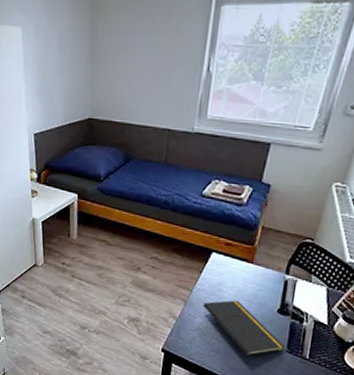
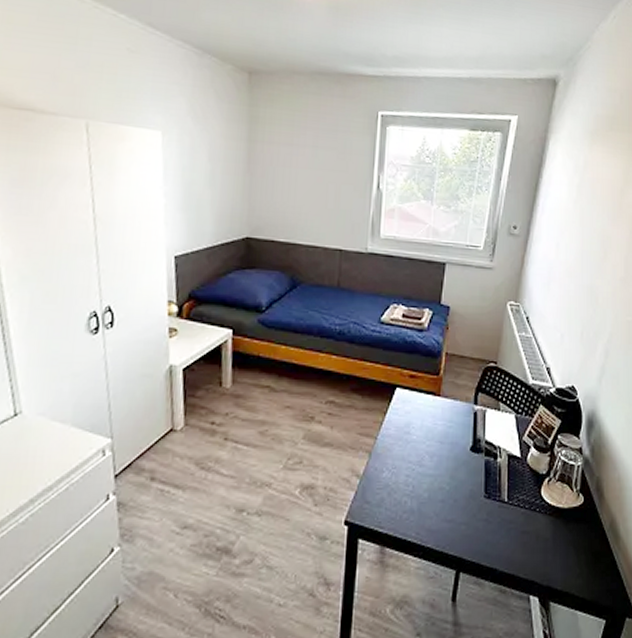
notepad: present [203,300,285,364] -> none [390,443,482,521]

